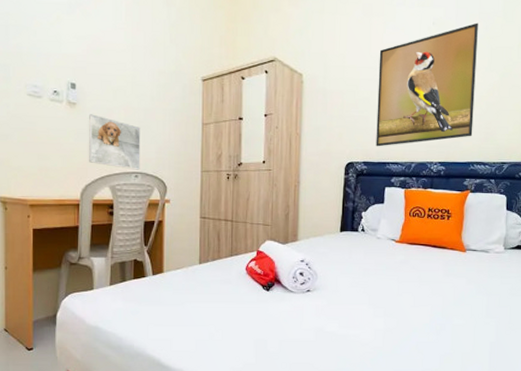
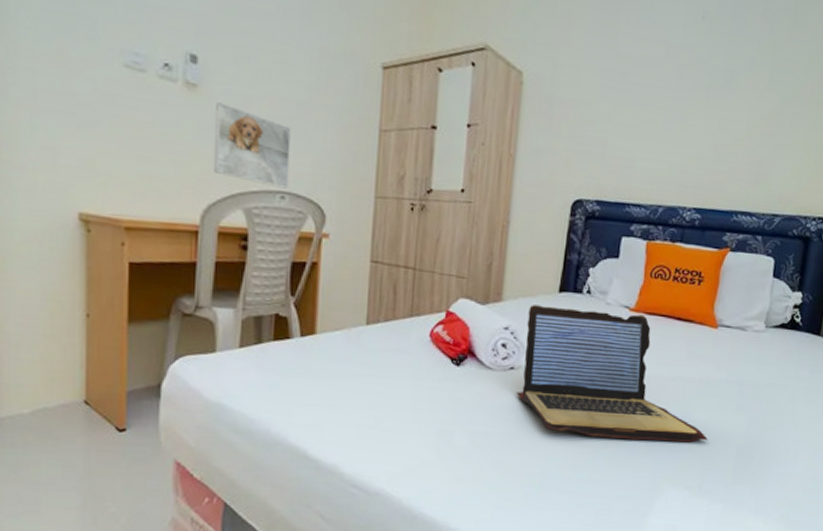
laptop: none [313,242,467,342] -> present [516,305,709,443]
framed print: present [376,22,478,147] -> none [614,22,761,182]

